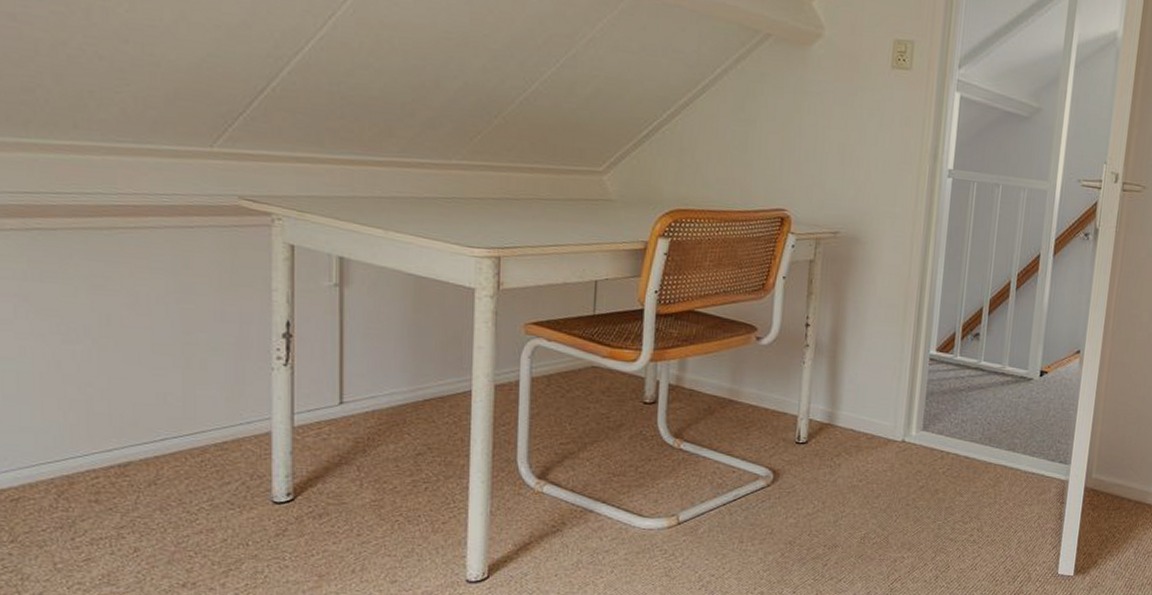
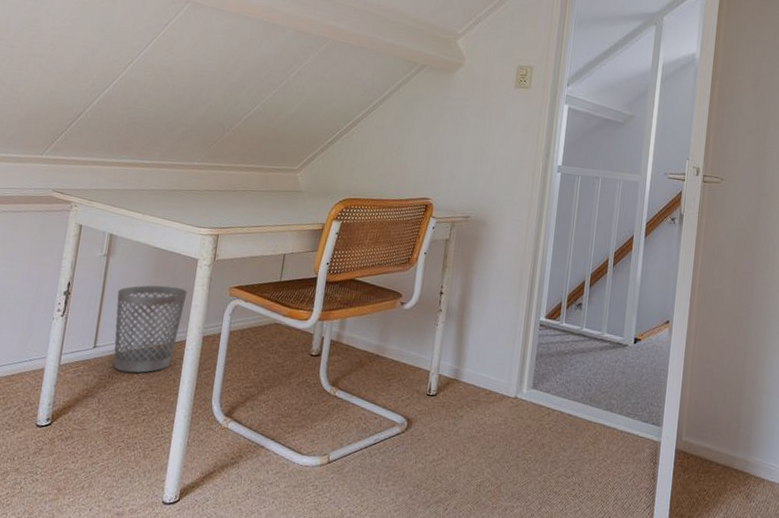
wastebasket: none [363,323,465,433] -> present [113,285,187,373]

